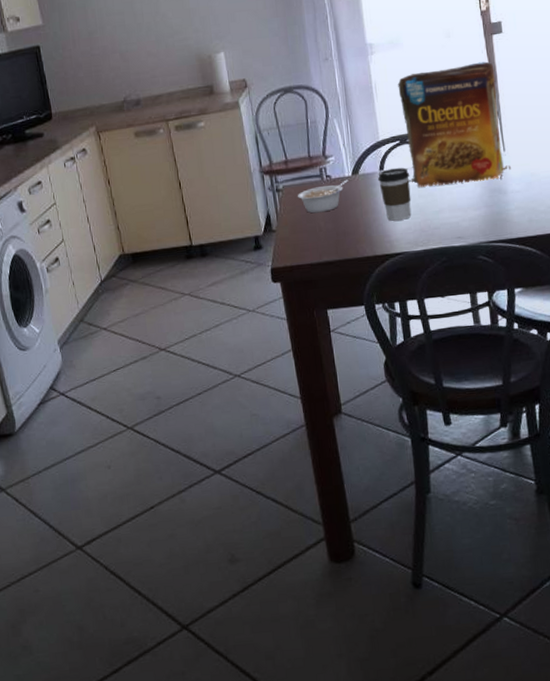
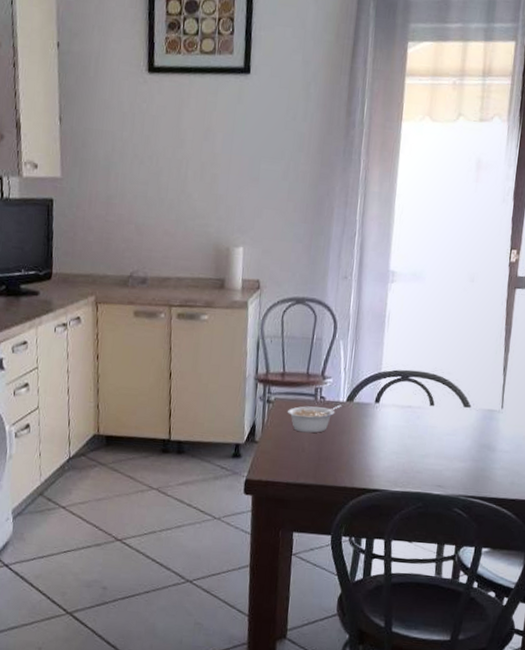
coffee cup: present [378,167,412,221] -> none [371,402,404,457]
cereal box: present [398,61,511,187] -> none [401,311,511,436]

